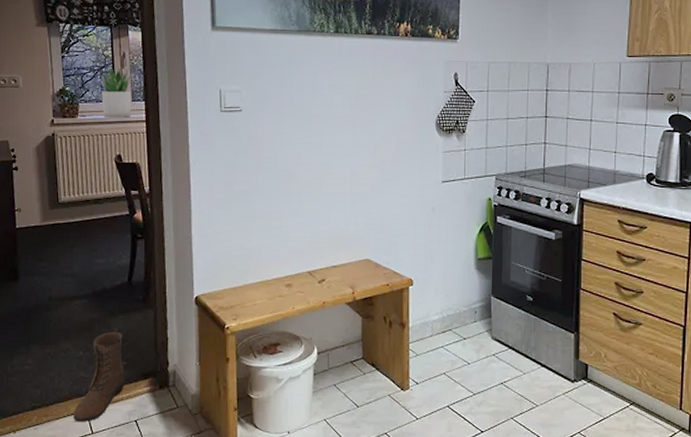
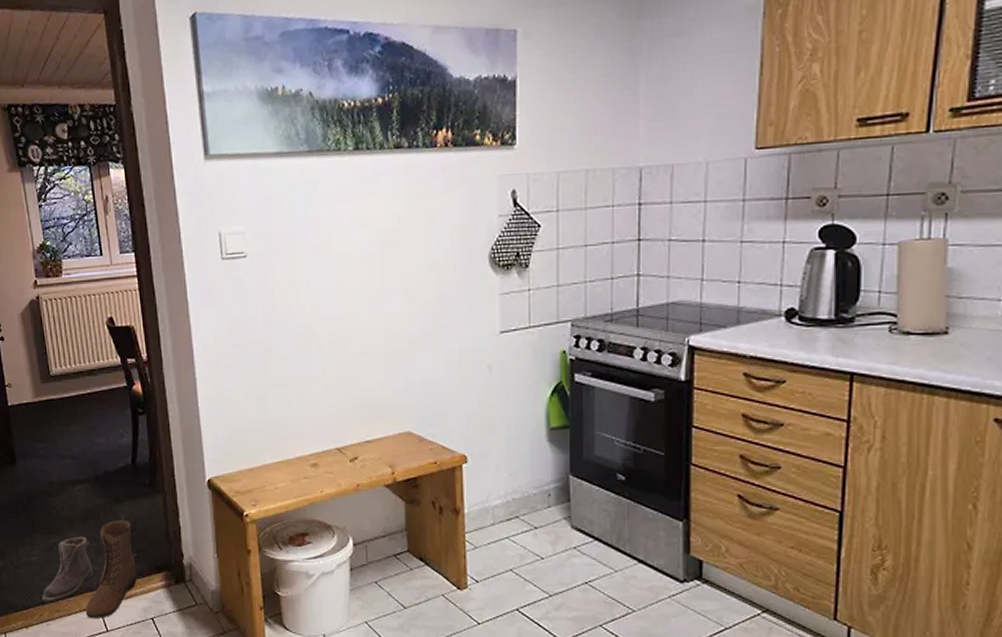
boot: none [32,346,83,408] -> present [42,536,93,603]
planter: present [101,66,132,119] -> none [83,212,121,276]

